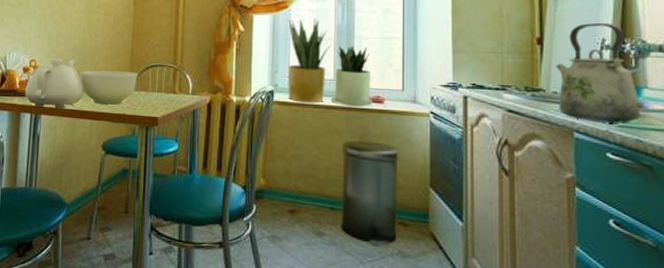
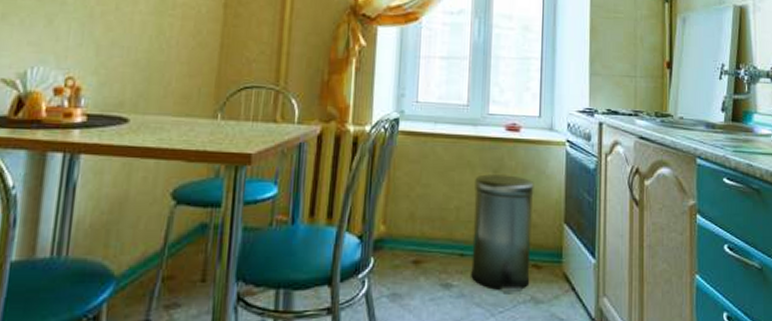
teapot: present [24,58,84,108] -> none [54,75,148,144]
bowl: present [80,70,138,105] -> none [142,92,227,138]
planter: present [288,18,331,104] -> none [415,33,466,134]
planter: present [330,45,374,107] -> none [463,66,510,136]
kettle: present [555,22,640,123] -> none [682,48,751,148]

